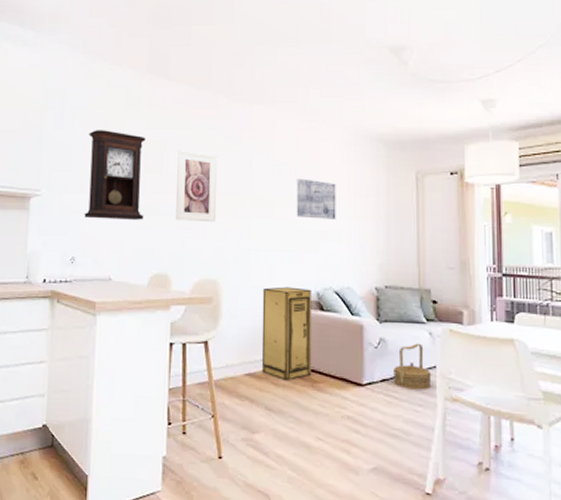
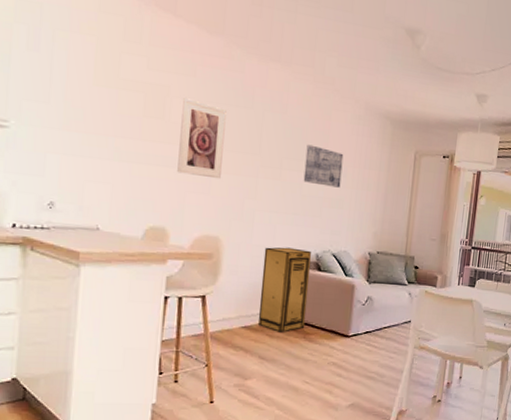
pendulum clock: present [84,130,146,220] -> none [67,59,146,169]
basket: present [394,343,432,390] -> none [375,301,407,340]

